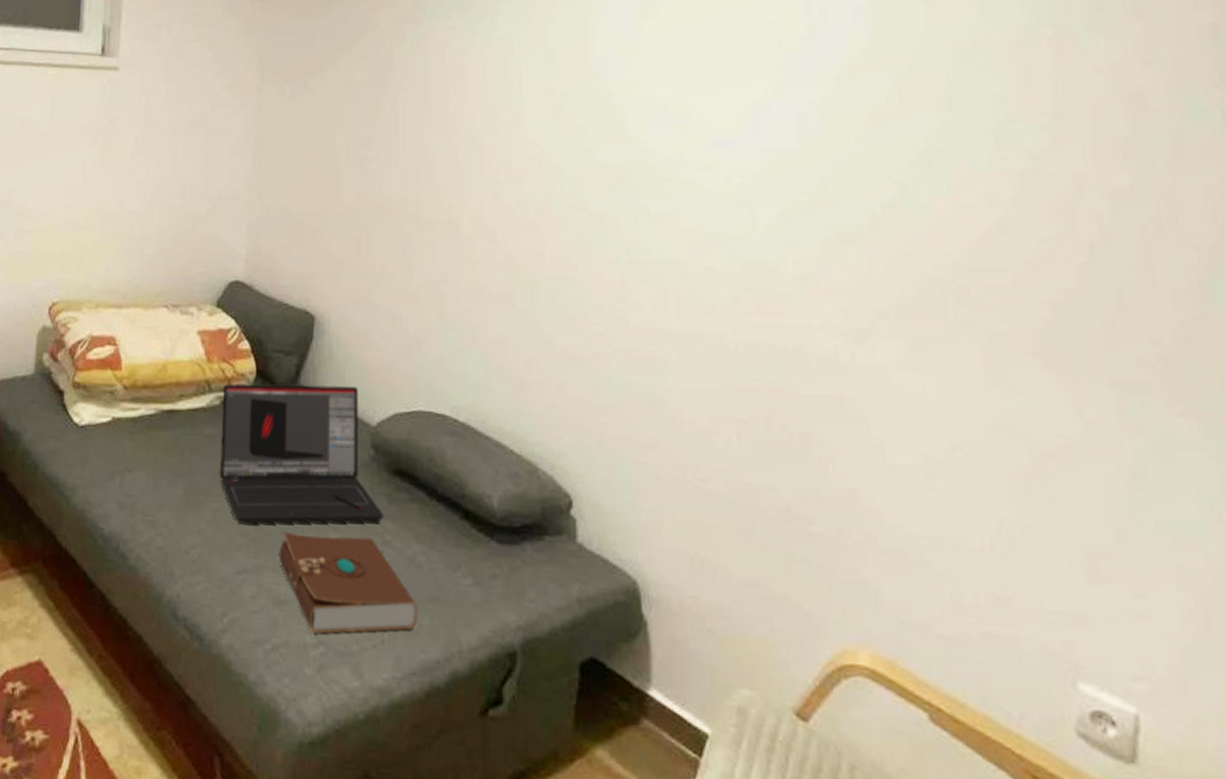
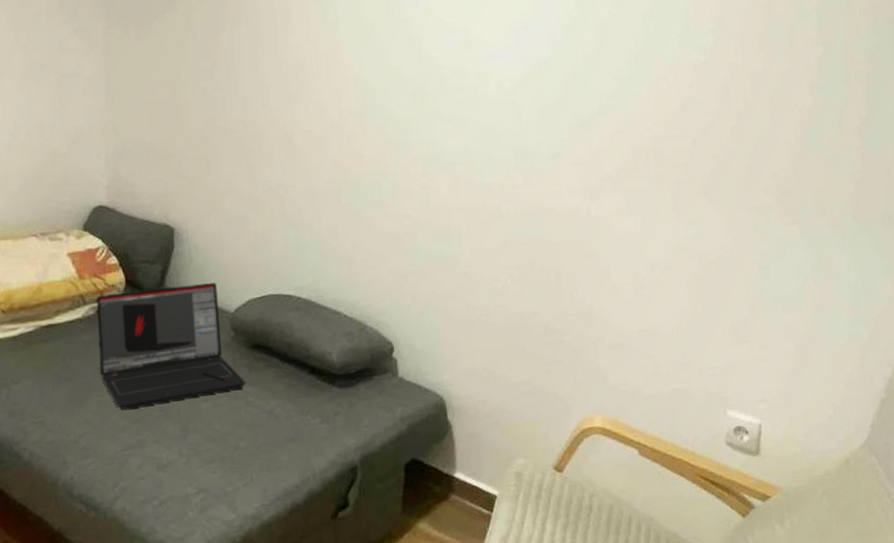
book: present [278,531,418,634] -> none [158,401,279,485]

